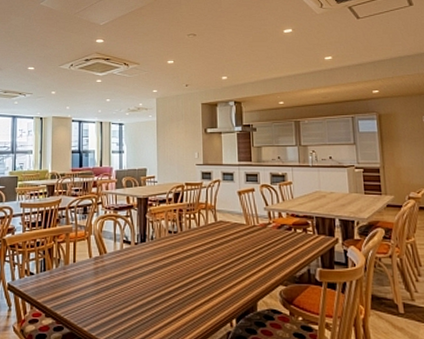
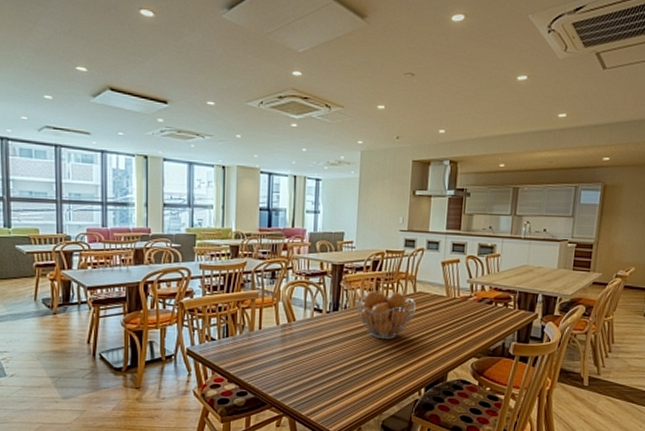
fruit basket: none [161,221,218,269] -> present [355,290,416,340]

